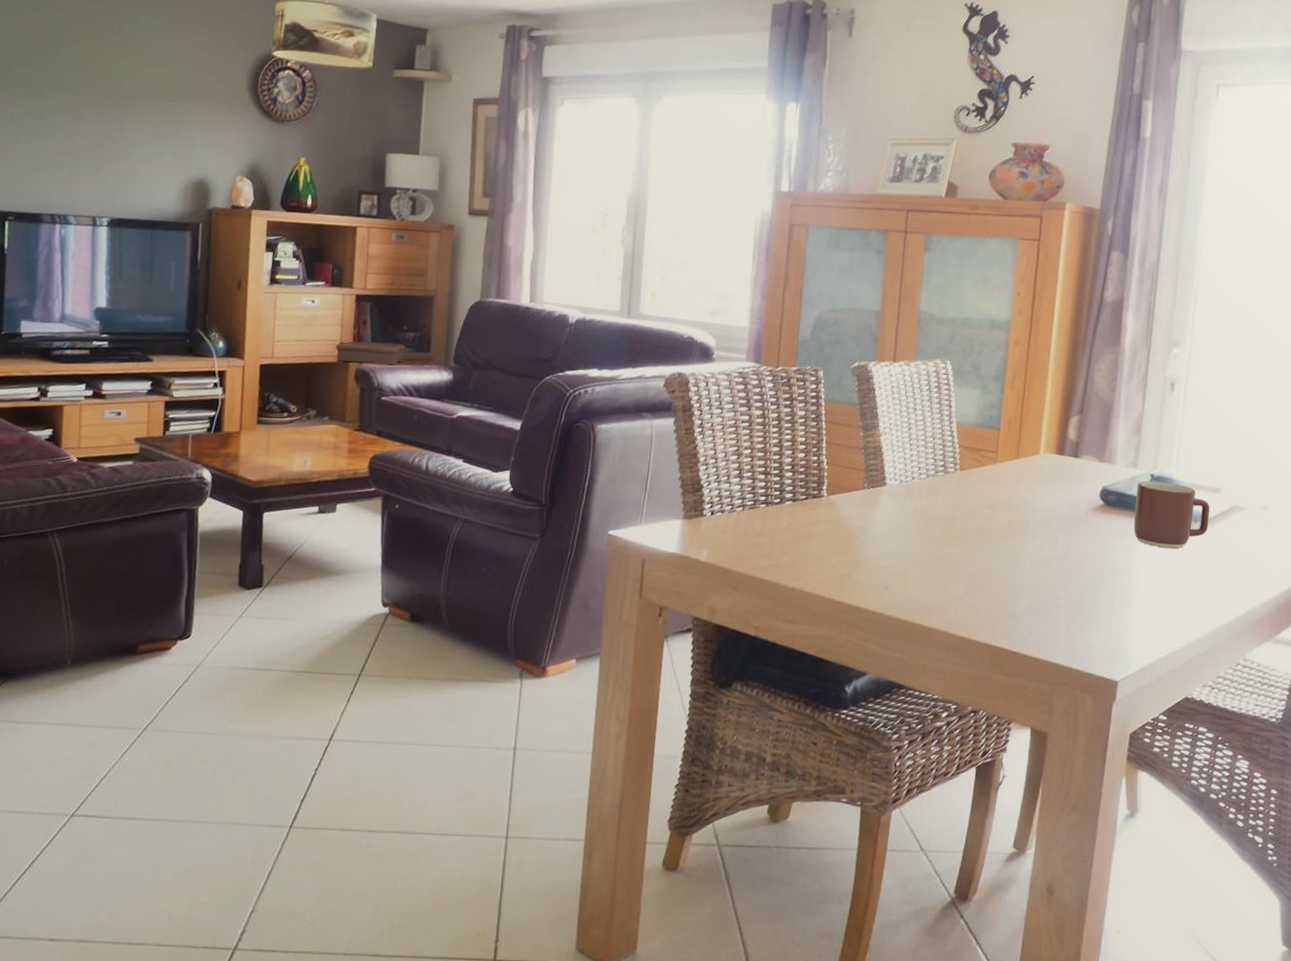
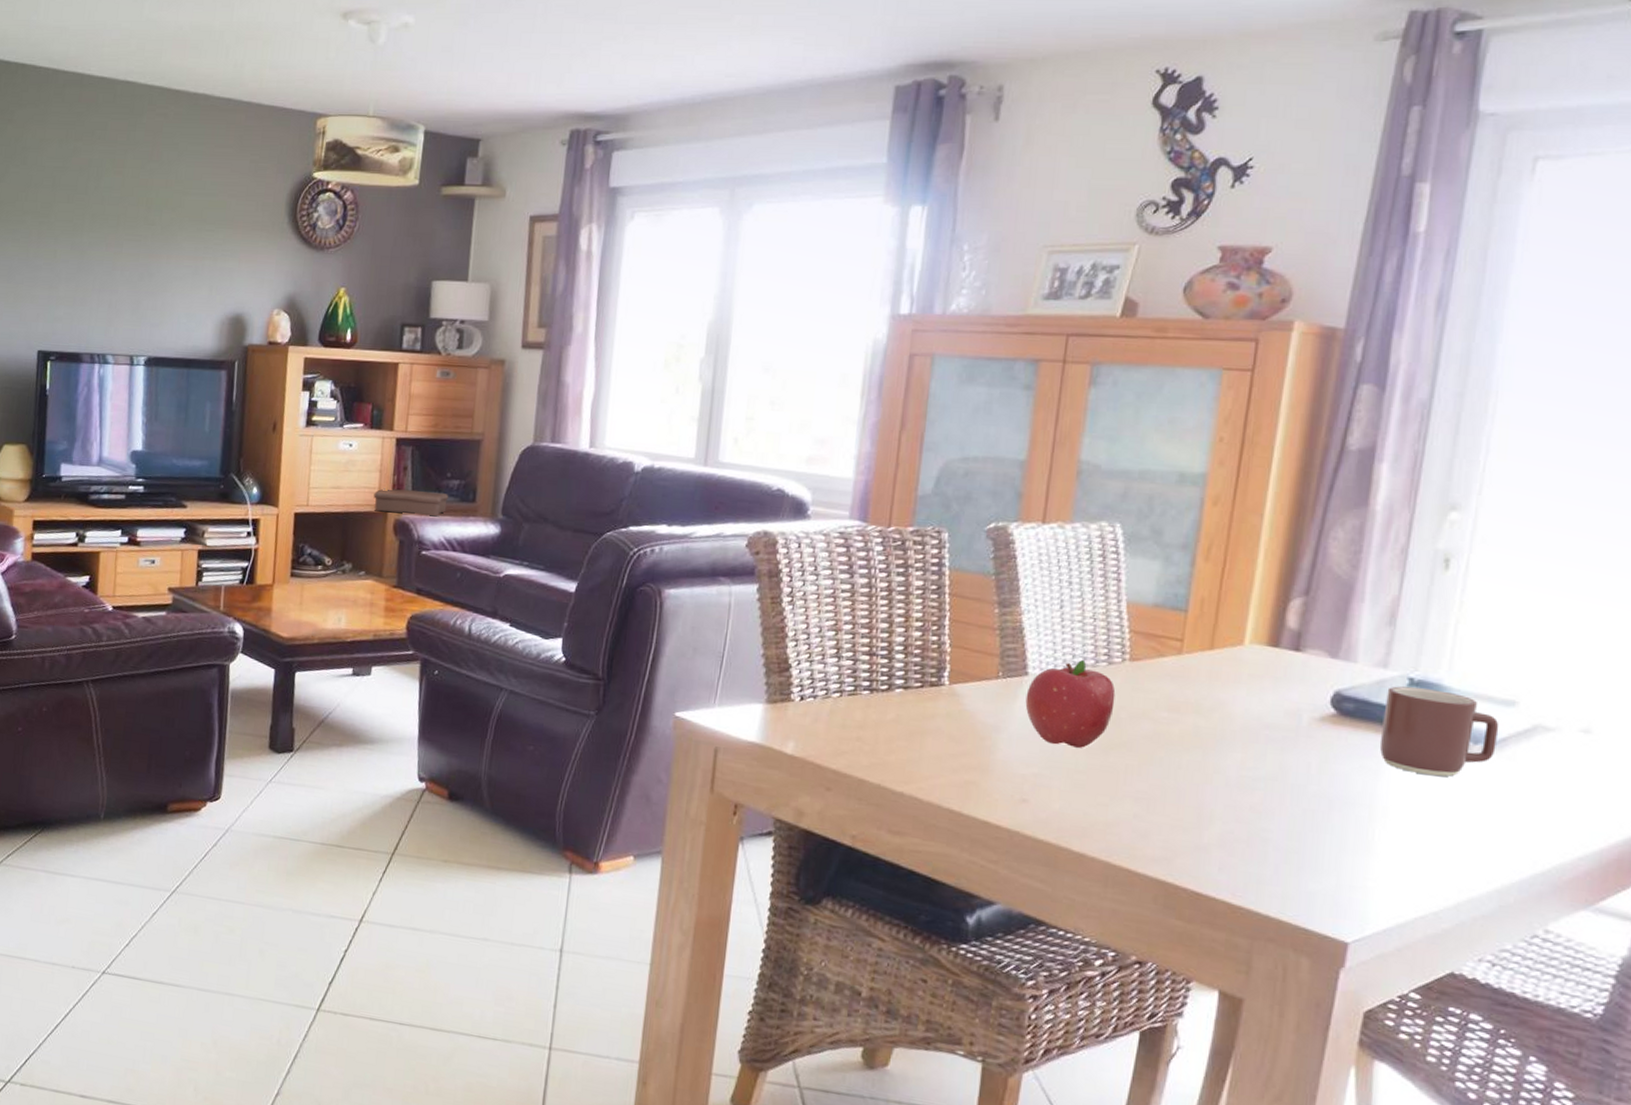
fruit: none [885,471,951,542] -> present [1025,660,1116,748]

